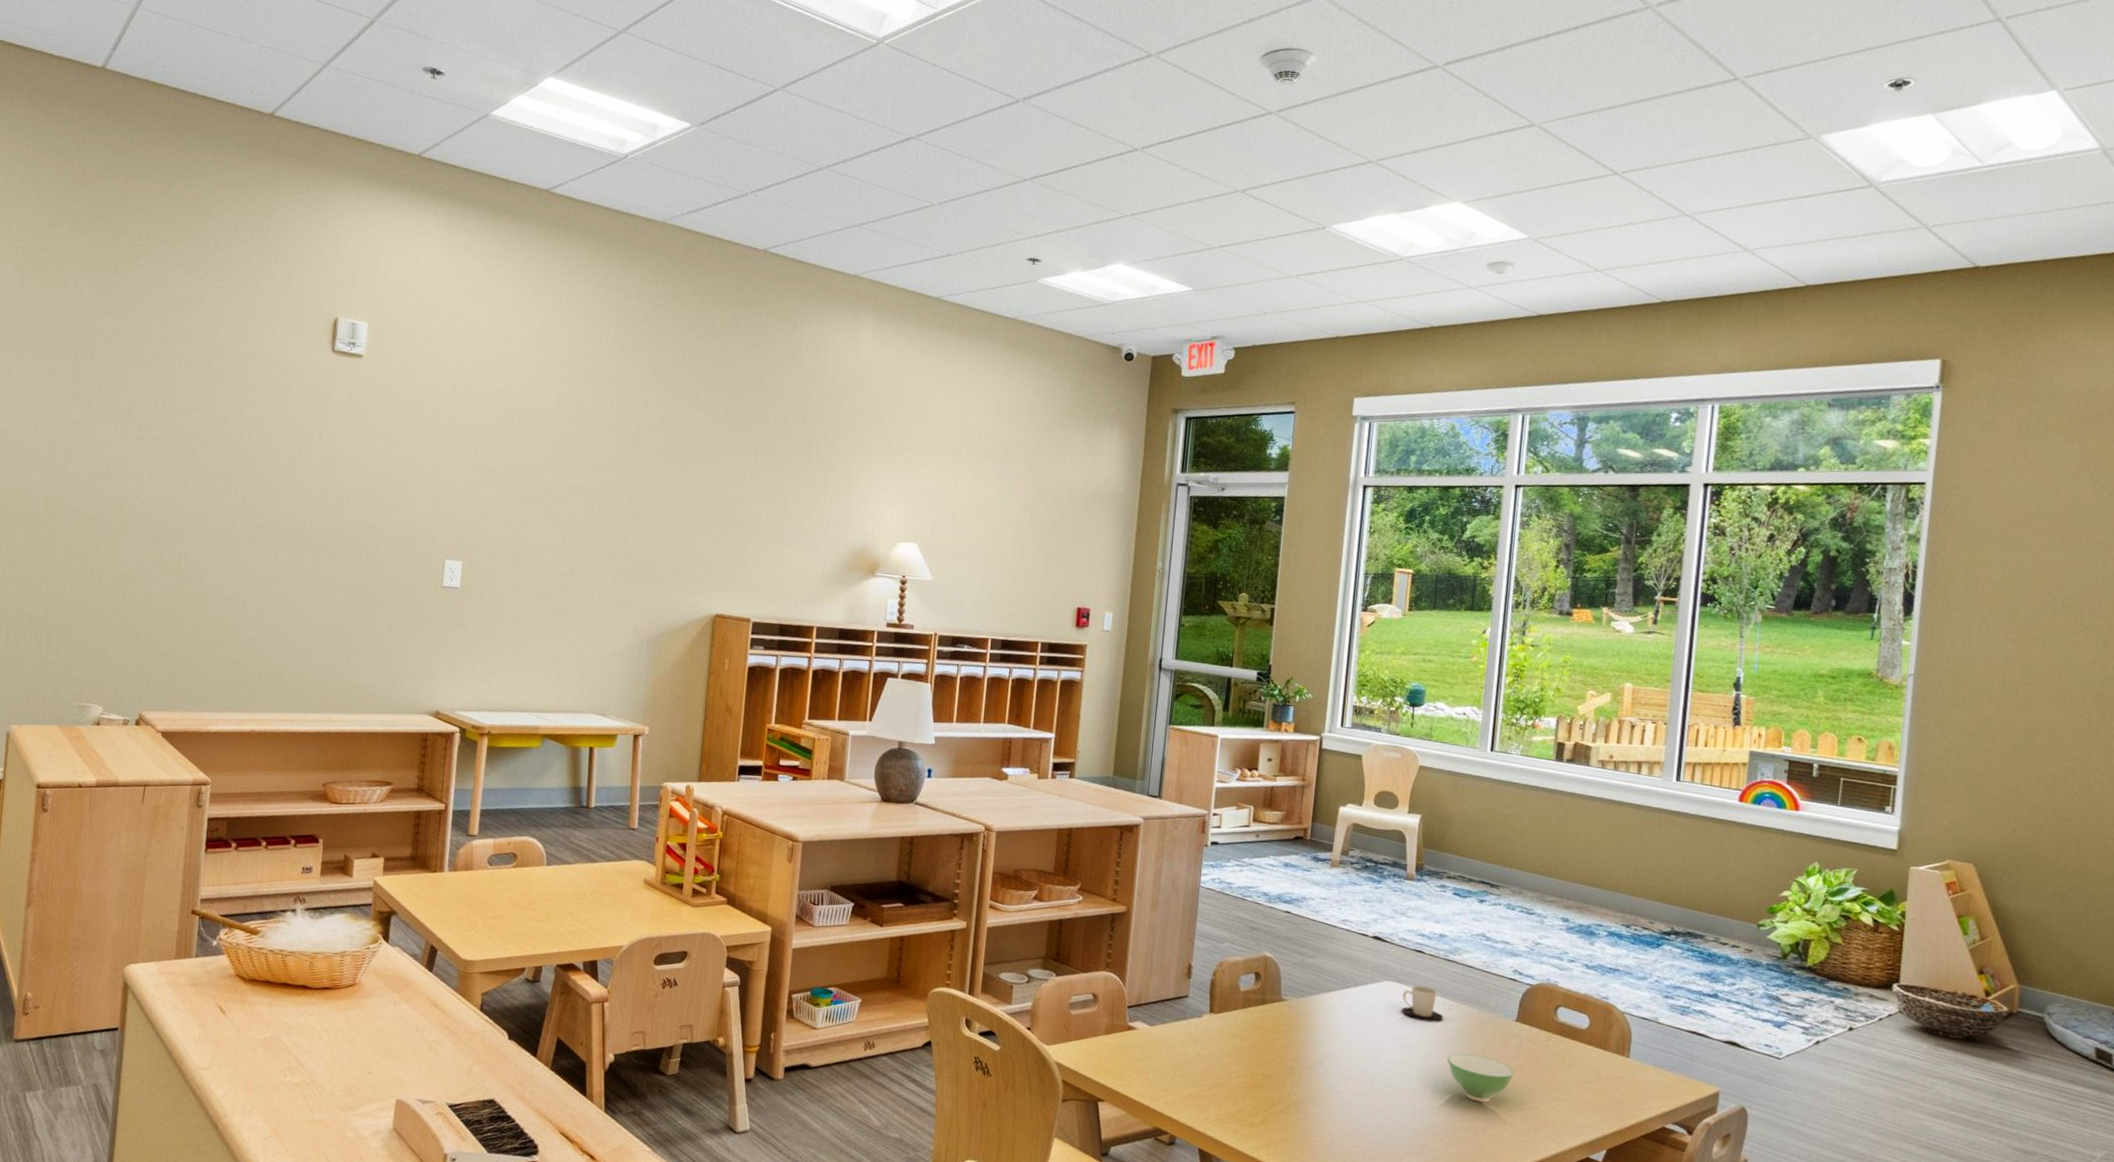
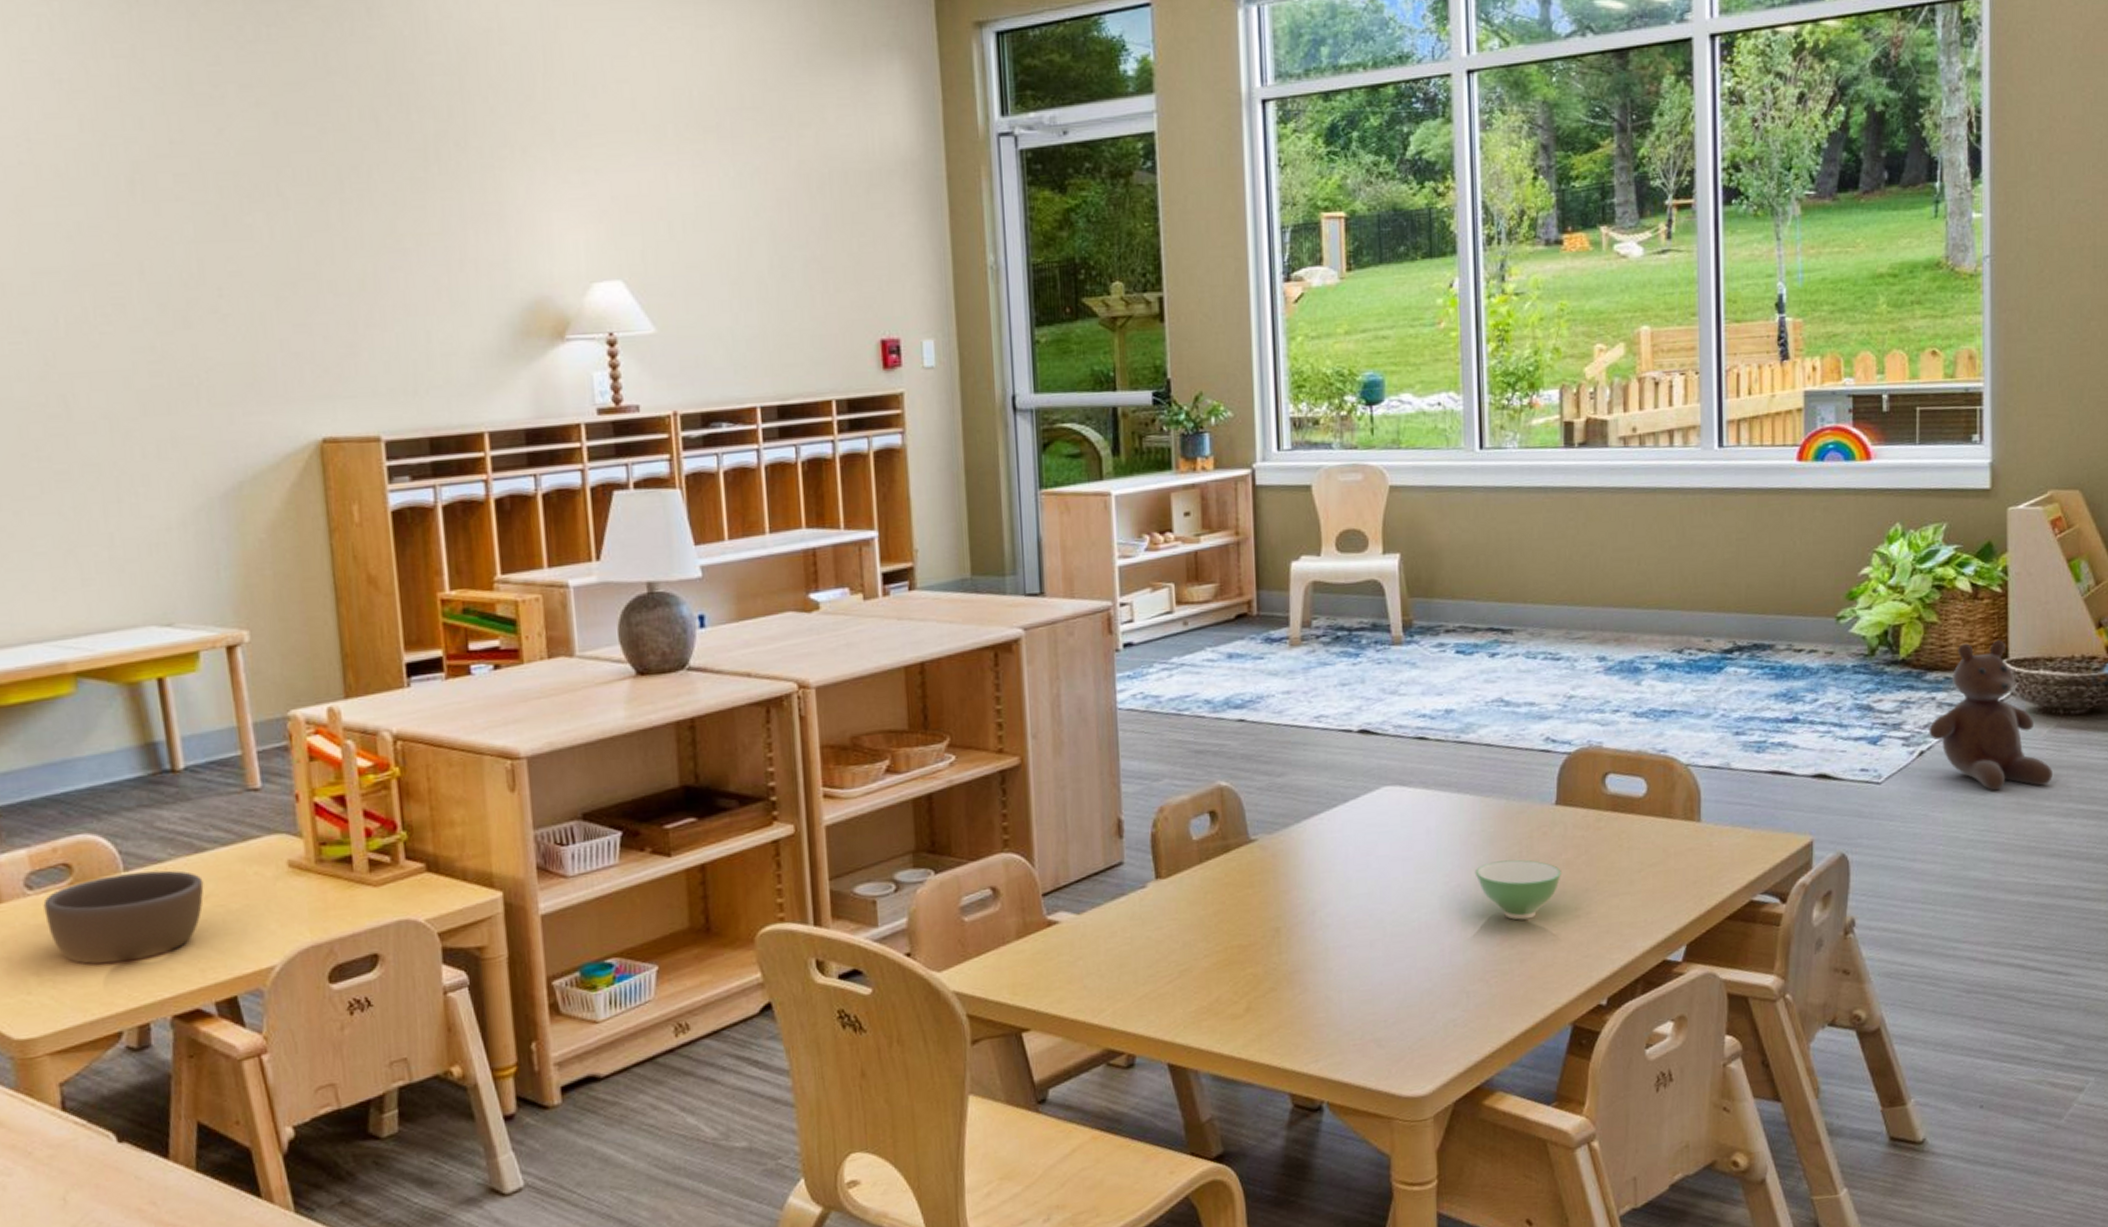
wooden bowl: none [495,866,592,924] -> present [43,870,204,964]
cup: present [1401,985,1444,1021] -> none [1407,783,1464,828]
teddy bear: none [1825,964,1929,1089] -> present [1929,640,2052,790]

